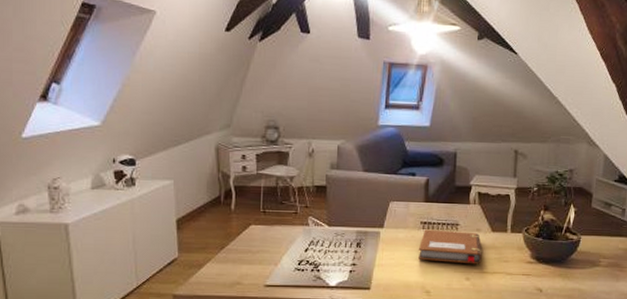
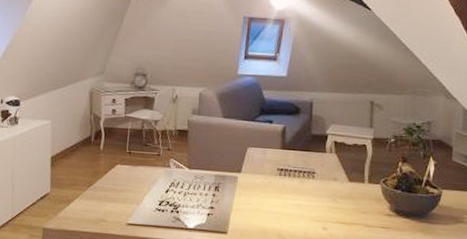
notebook: present [418,229,482,265] -> none [275,176,339,214]

